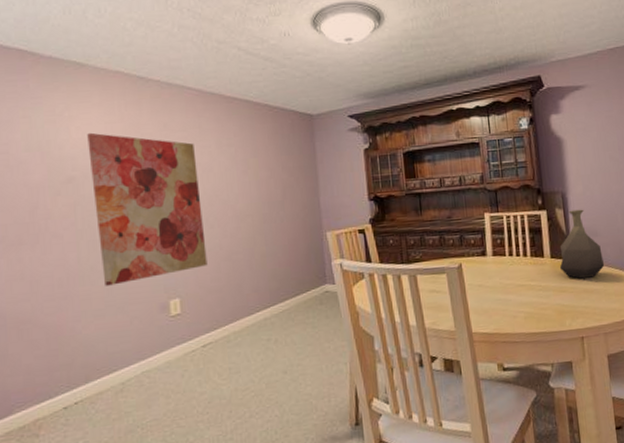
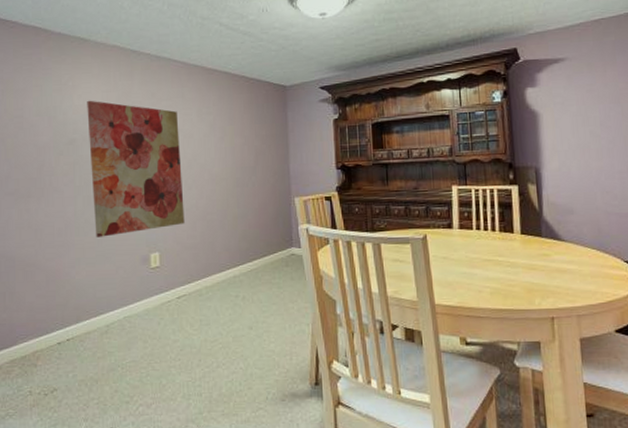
vase: present [559,209,605,279] -> none [530,185,581,257]

